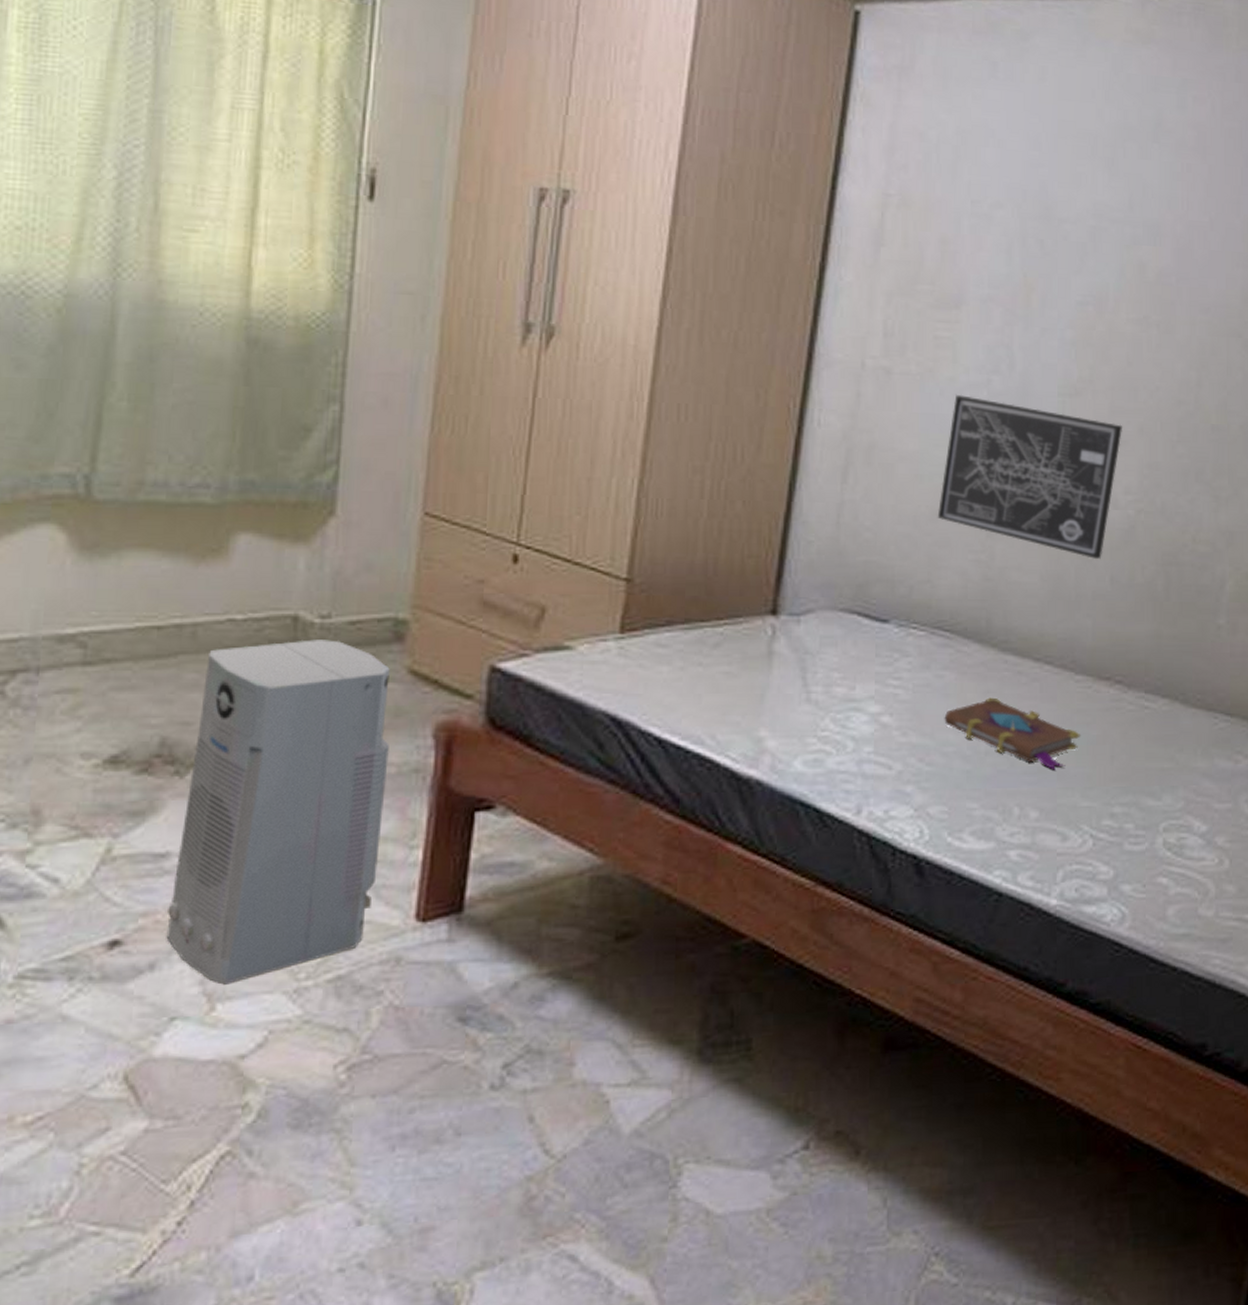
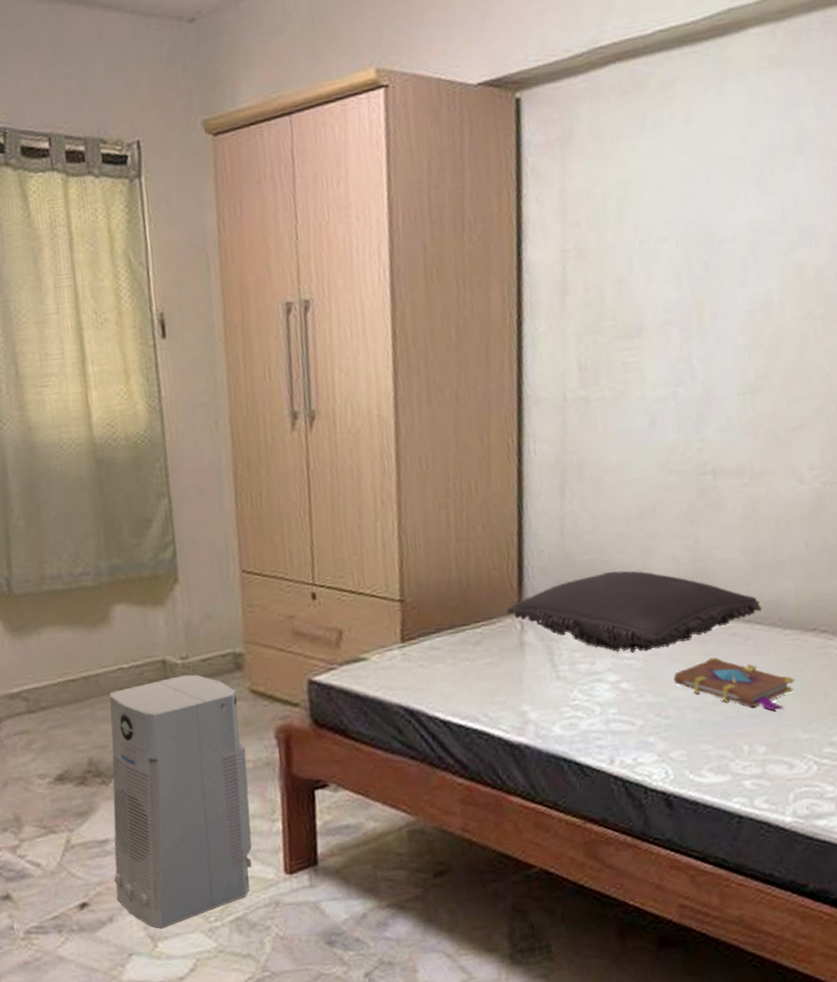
pillow: none [758,580,1055,681] -> present [506,570,762,654]
wall art: present [937,394,1123,559] -> none [645,408,801,530]

